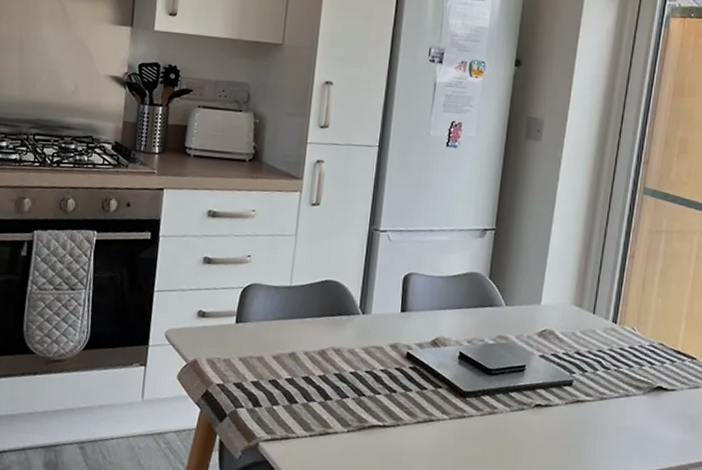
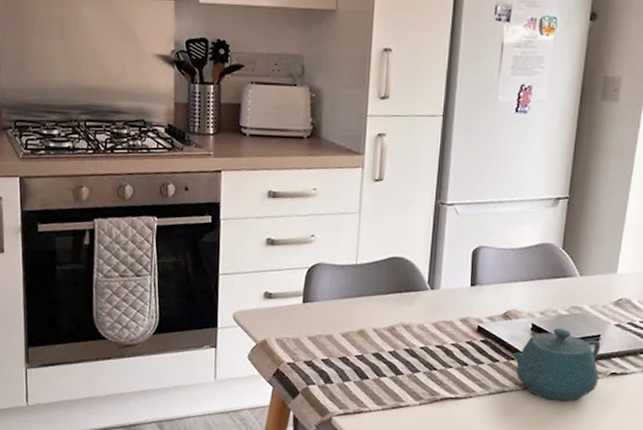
teapot: none [439,356,526,433] -> present [511,327,601,402]

